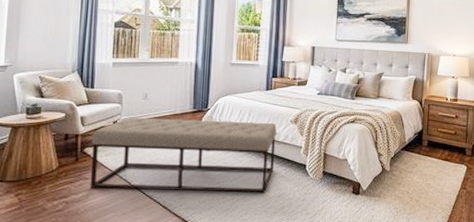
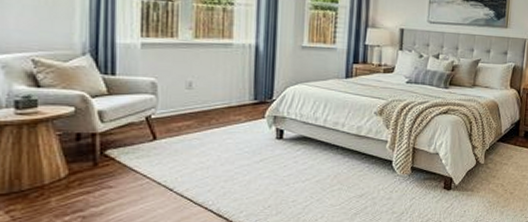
bench: present [90,117,277,194] -> none [115,110,358,198]

